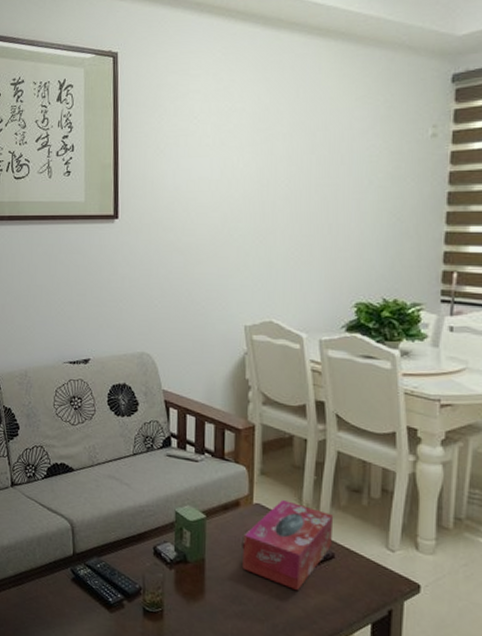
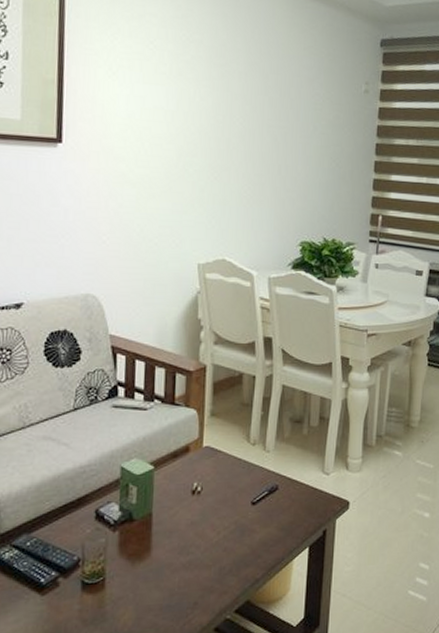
tissue box: present [242,499,334,590] -> none [191,438,278,528]

